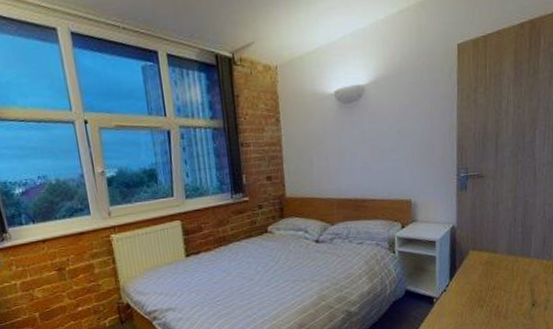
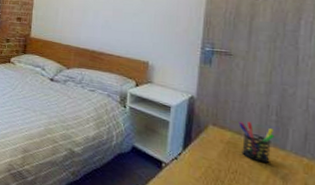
pen holder: none [493,238,522,274] -> present [238,121,275,163]

